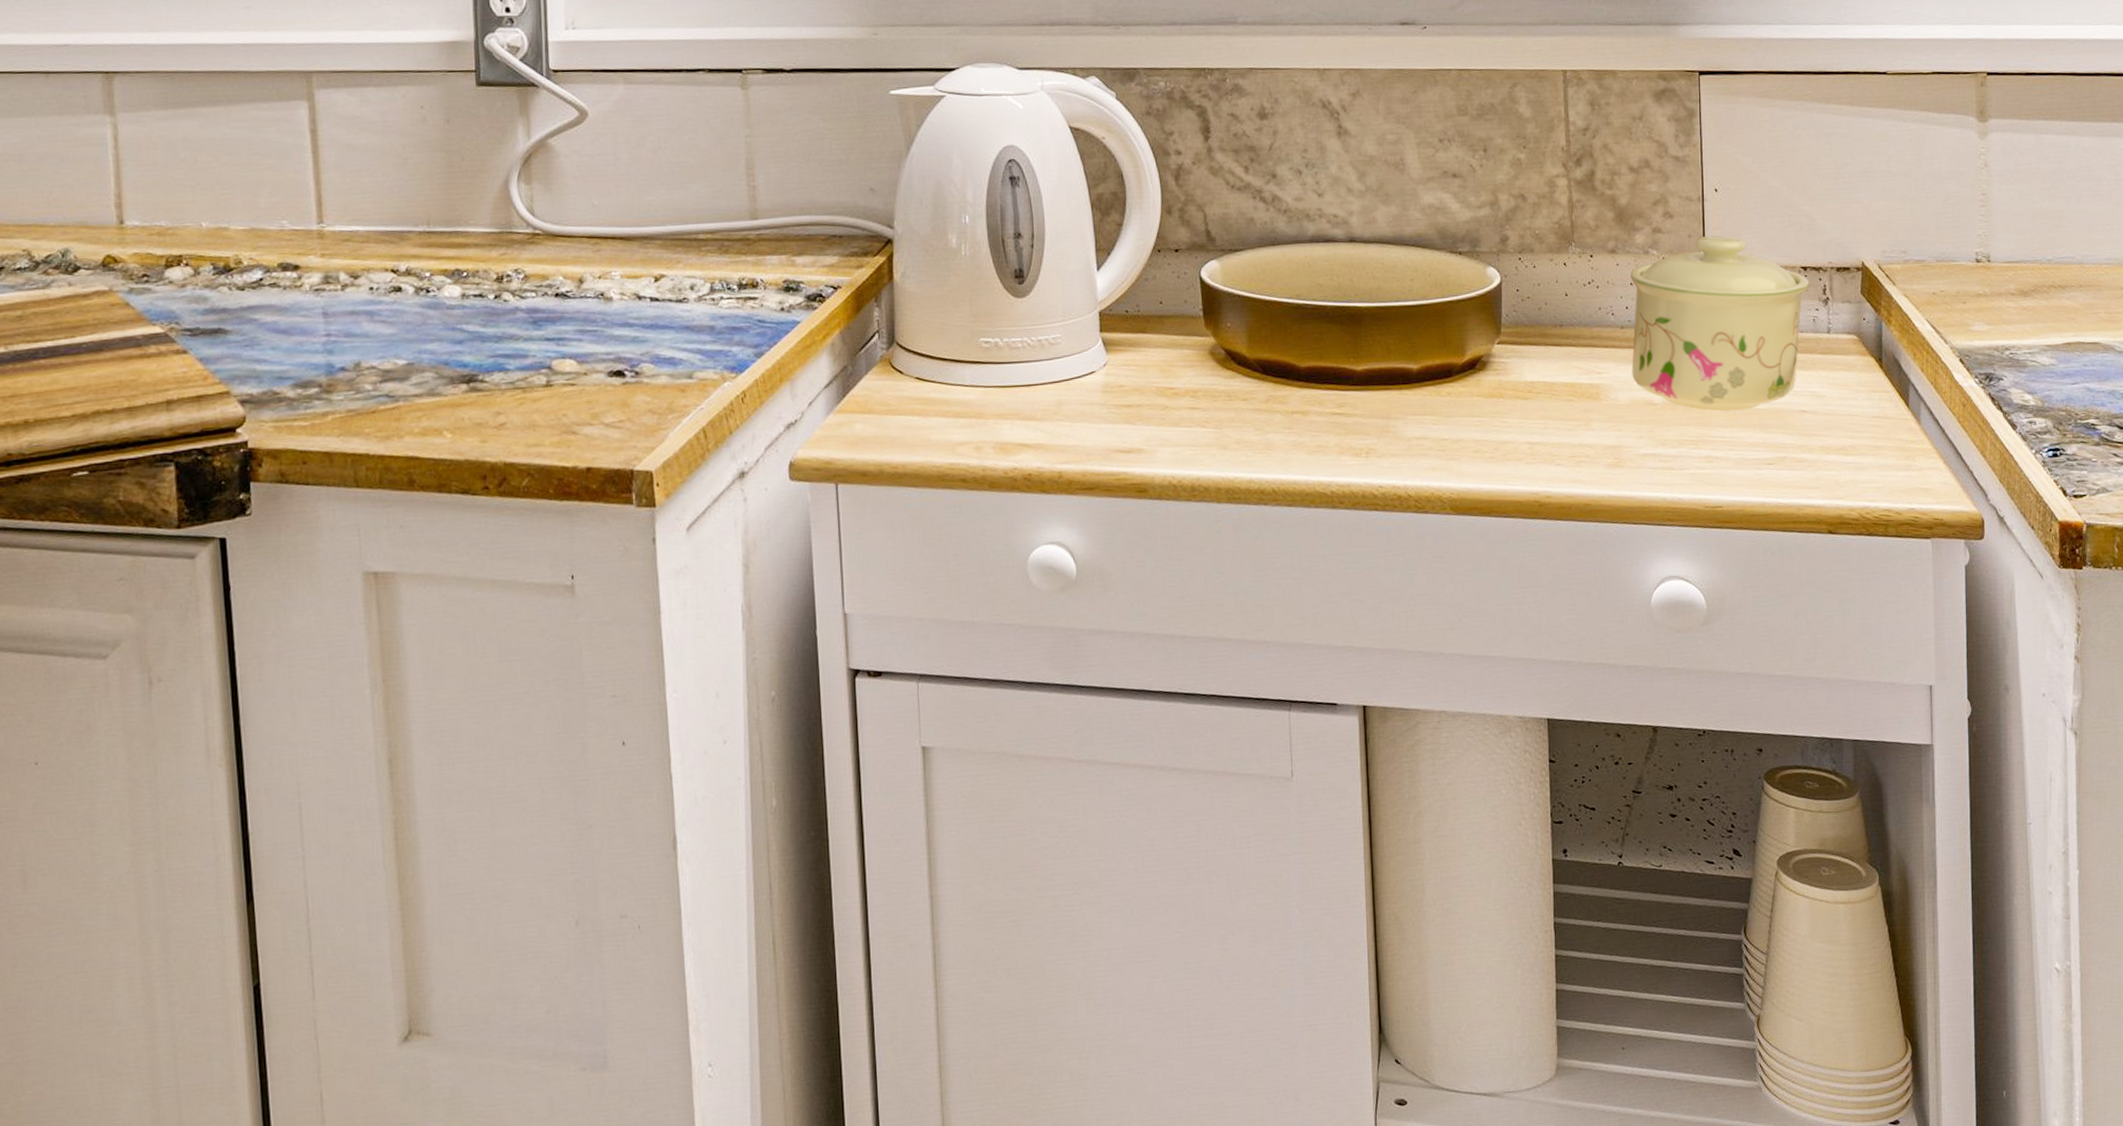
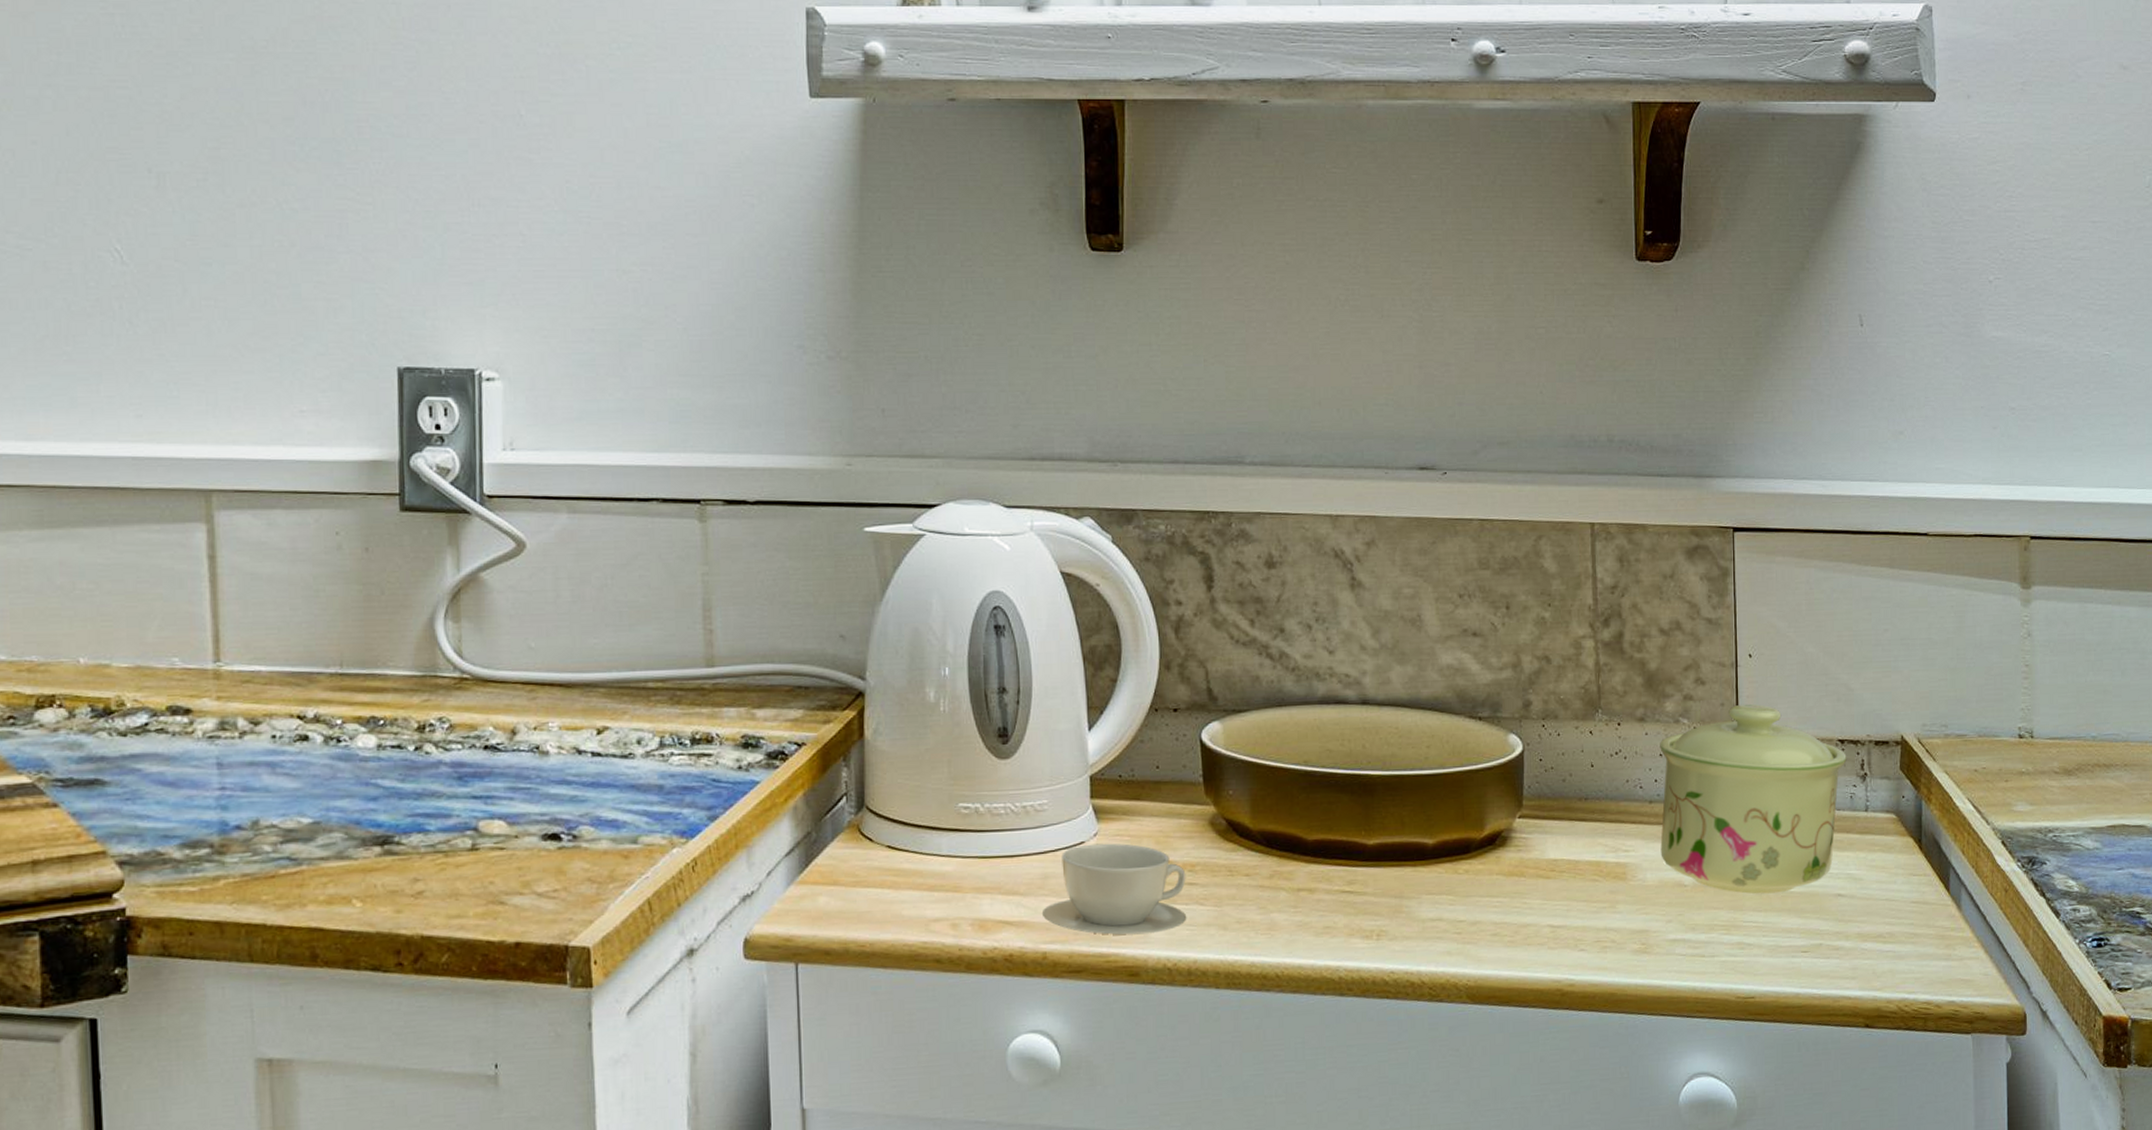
teacup: none [1057,372,1190,456] -> present [1041,843,1187,936]

